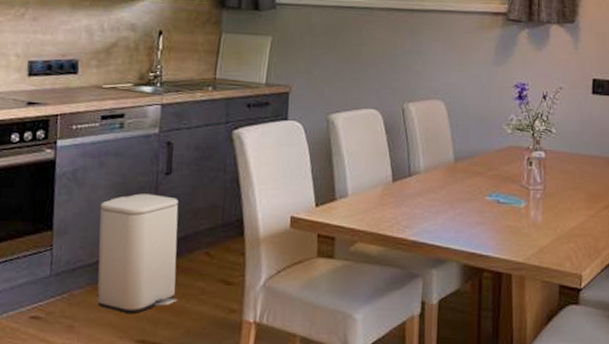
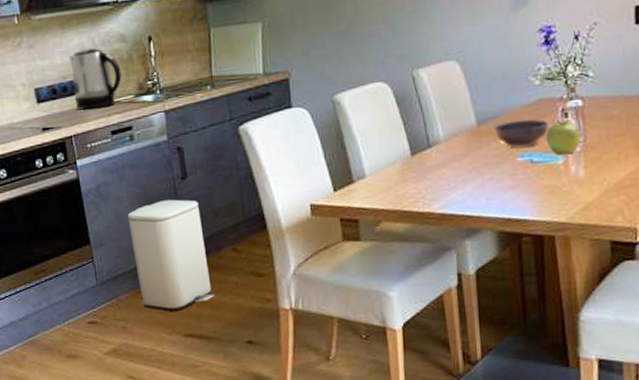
kettle: none [69,31,125,92] -> present [69,48,122,110]
bowl: none [469,162,515,187] -> present [495,119,548,148]
fruit: none [512,168,541,200] -> present [546,121,581,155]

